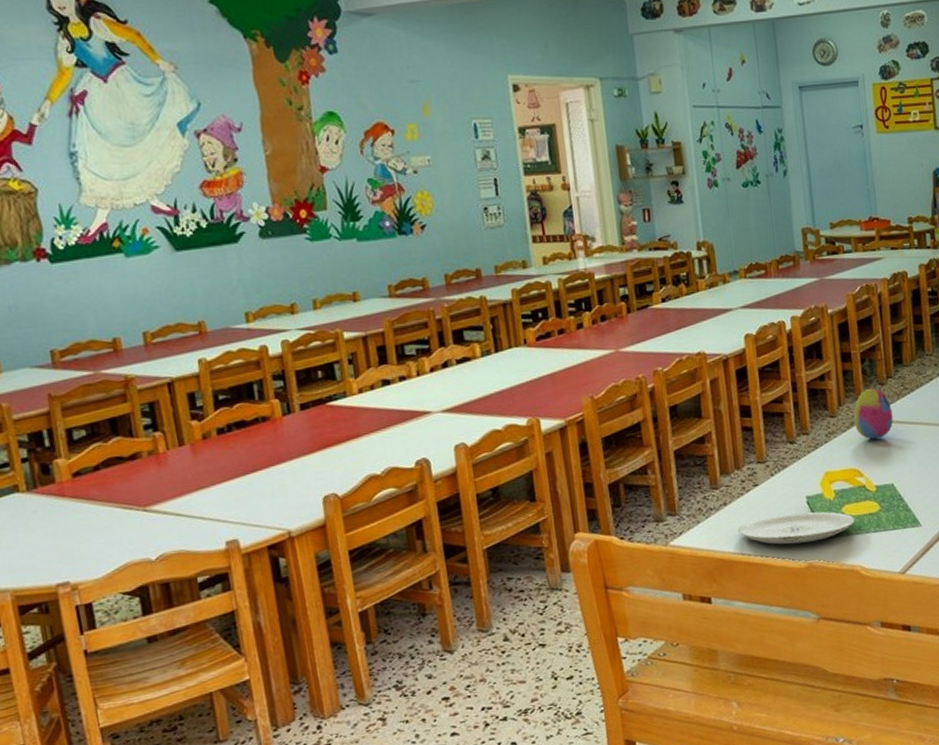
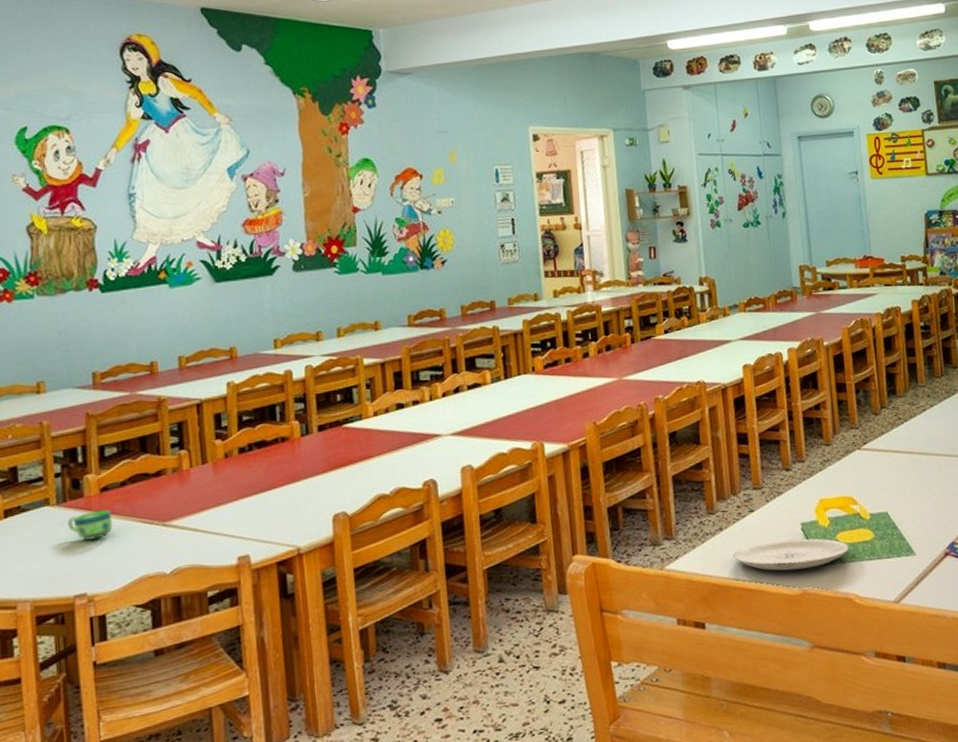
cup: none [40,495,90,528] -> present [67,509,113,540]
decorative egg: present [853,388,893,440] -> none [848,417,887,468]

